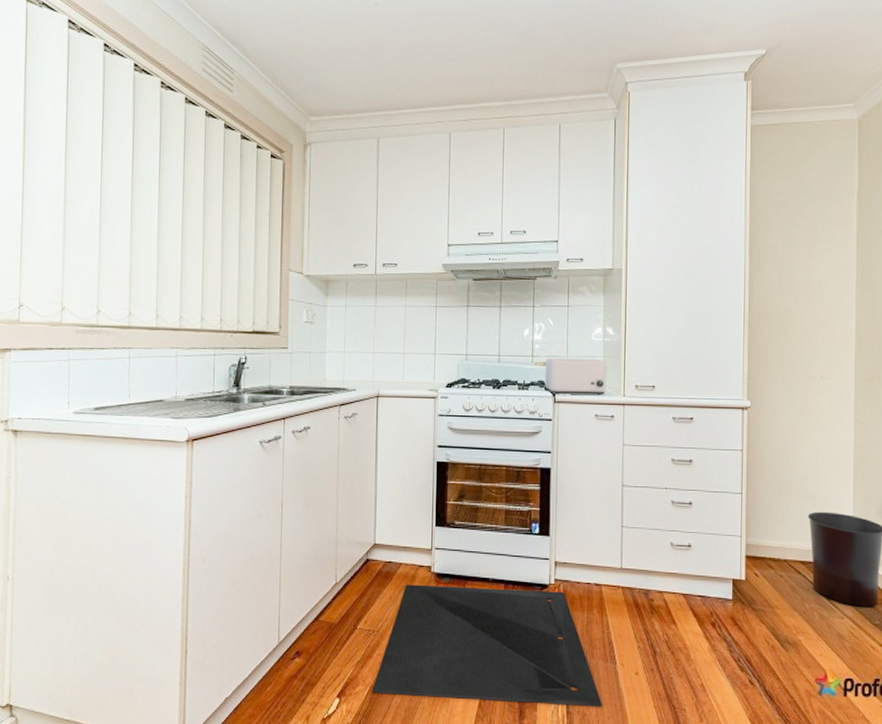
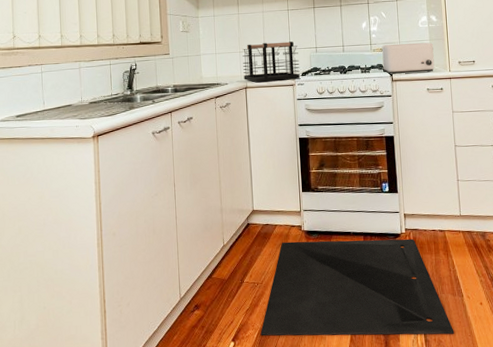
dish rack: none [376,343,445,392] -> present [242,41,300,83]

